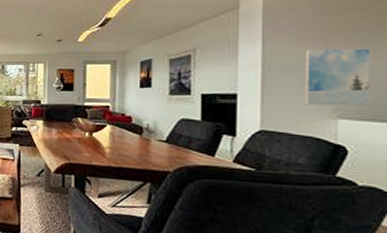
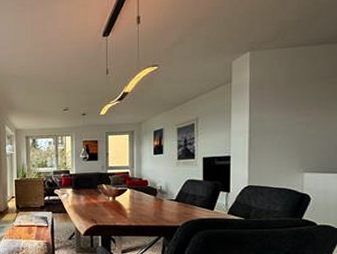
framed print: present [304,48,372,107] -> none [280,113,328,163]

